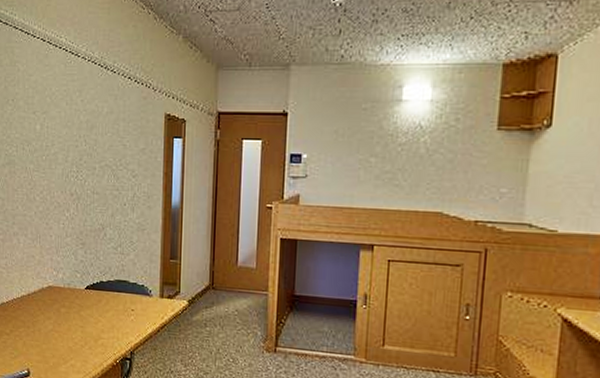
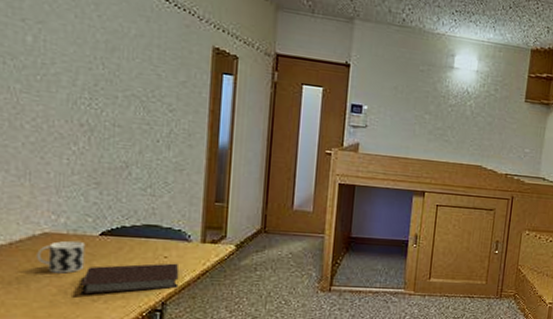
cup: none [45,293,76,321] -> present [36,240,86,274]
notebook: none [73,315,143,341] -> present [80,263,180,295]

